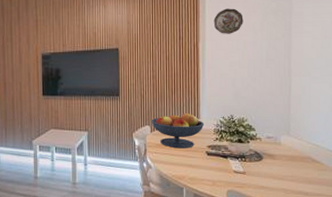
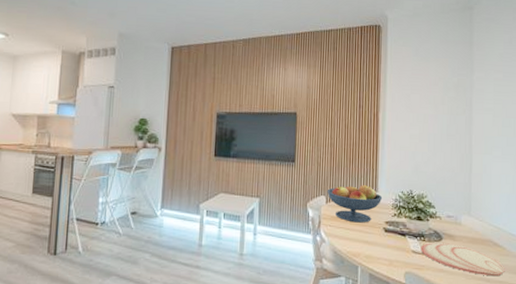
decorative plate: present [213,8,243,34] -> none [394,80,425,106]
plate: none [242,162,323,190] -> present [420,243,505,277]

